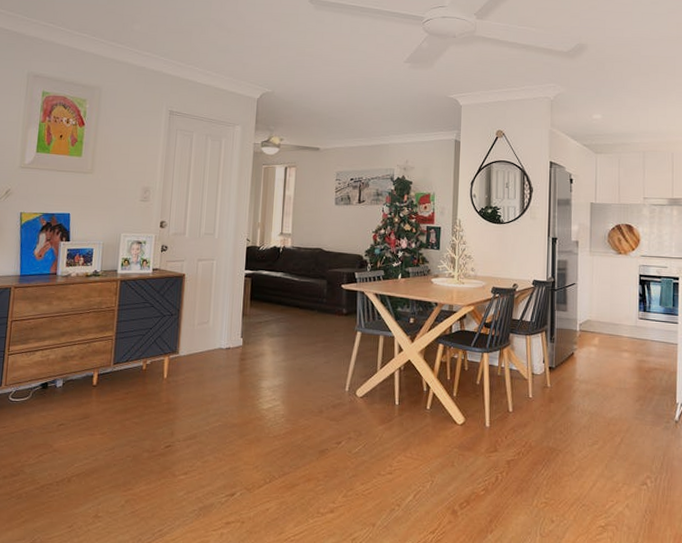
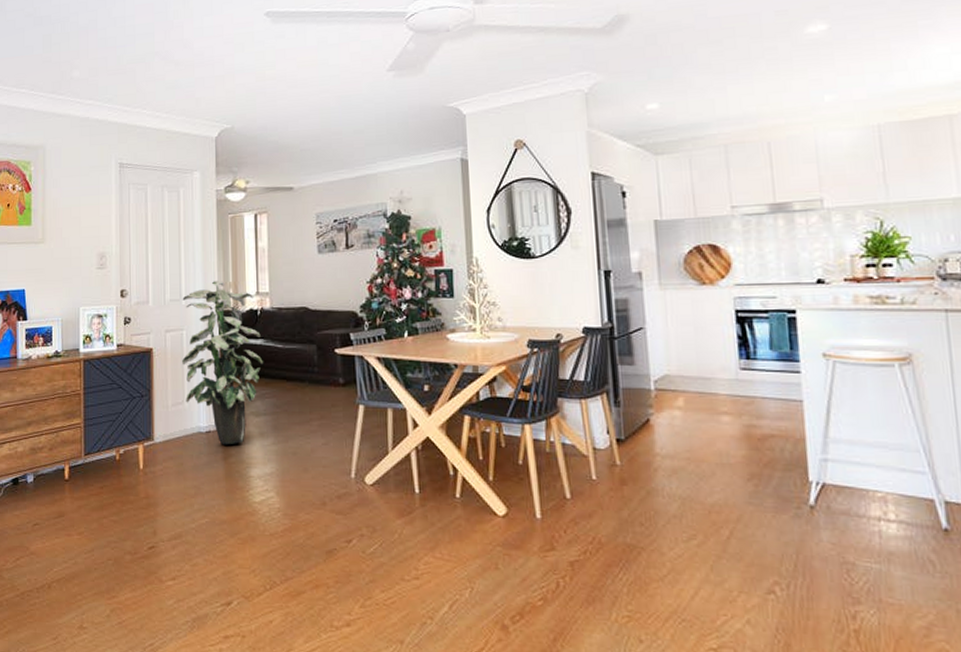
indoor plant: none [210,220,281,360] -> present [182,281,263,445]

